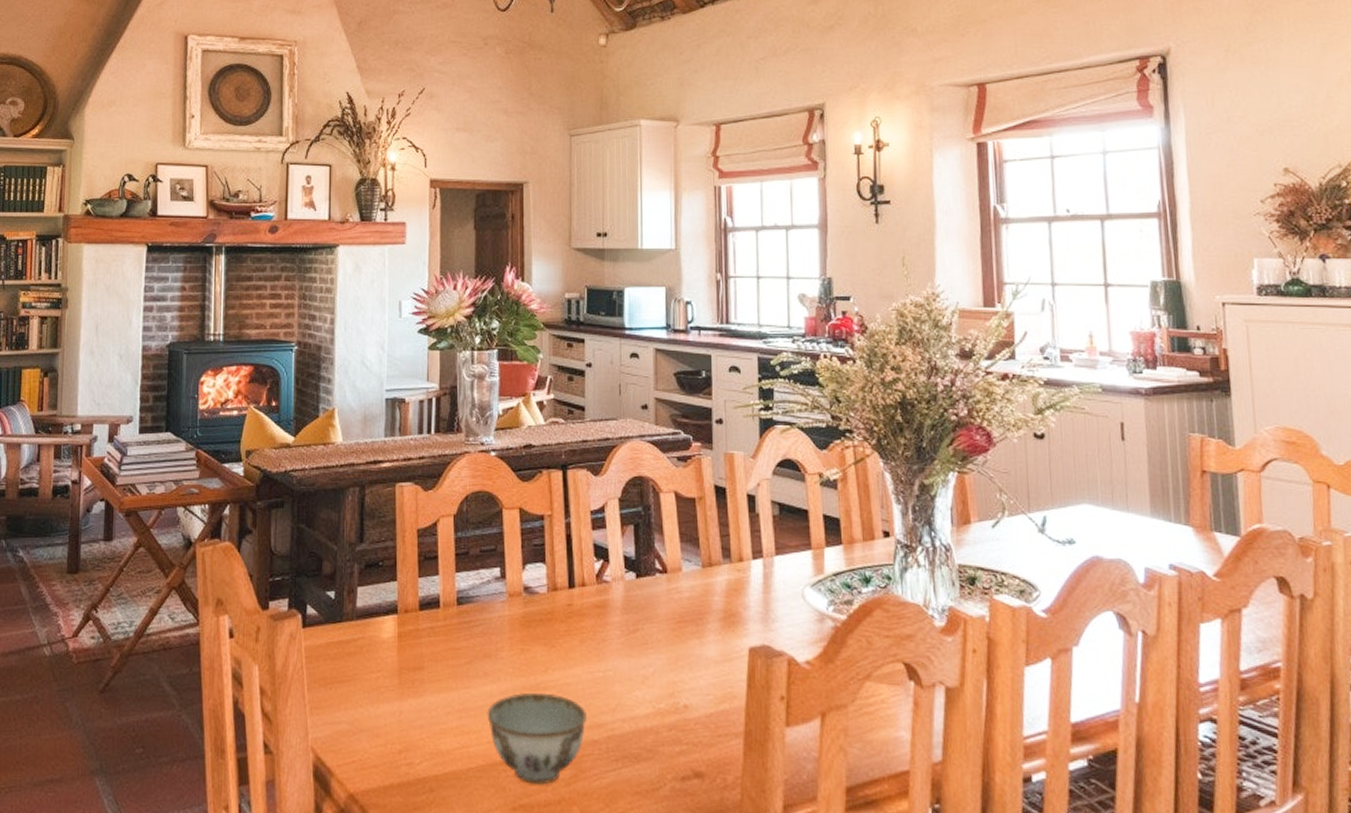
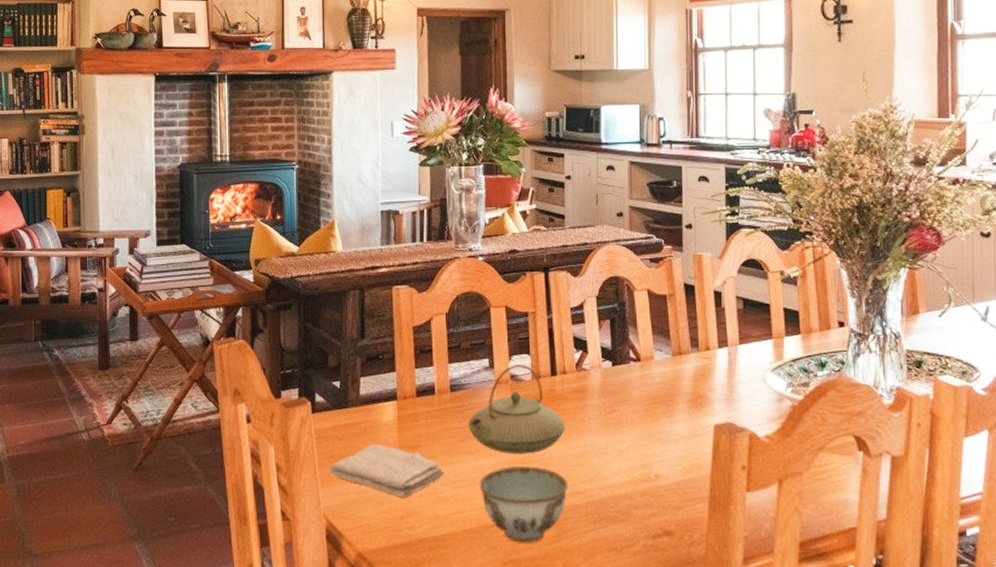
washcloth: none [319,664,448,728] -> present [329,443,444,497]
teapot: none [475,575,584,679] -> present [467,364,565,454]

